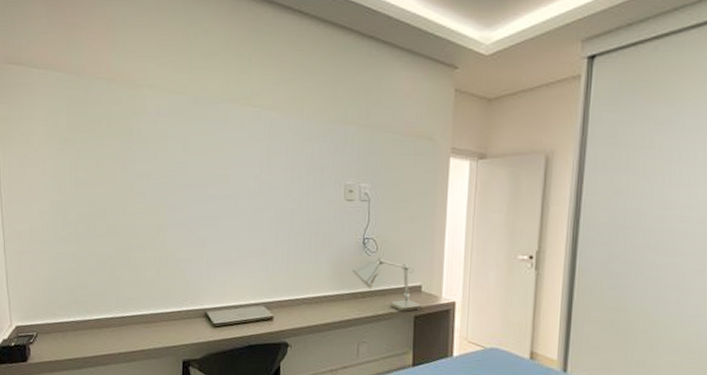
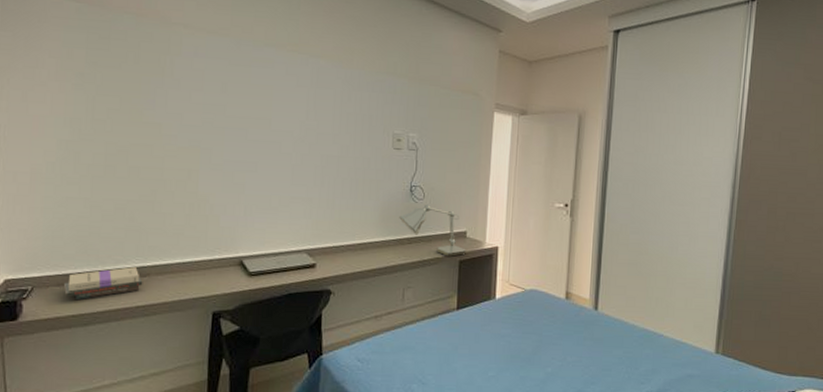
books: none [61,317,124,346] -> present [64,267,143,301]

